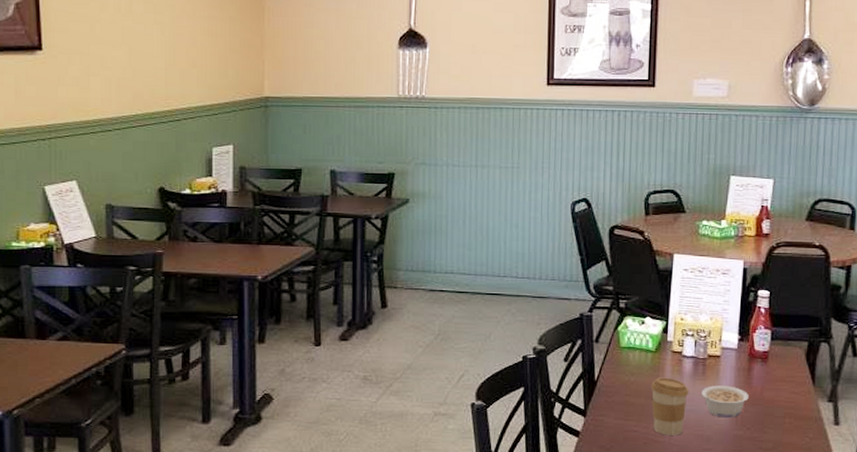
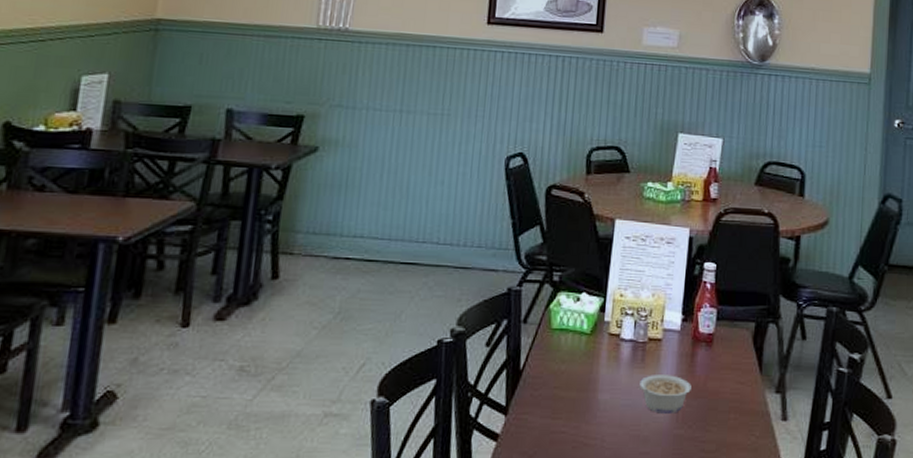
coffee cup: present [650,377,689,436] -> none [583,365,626,437]

